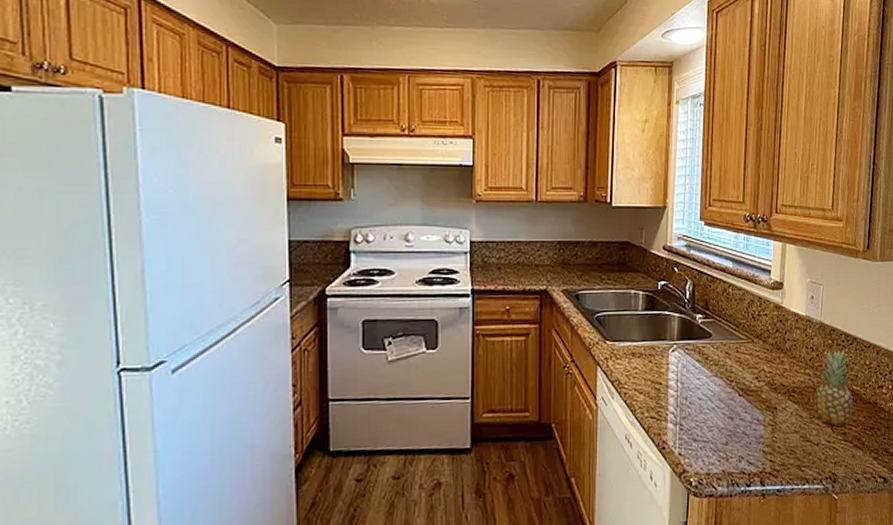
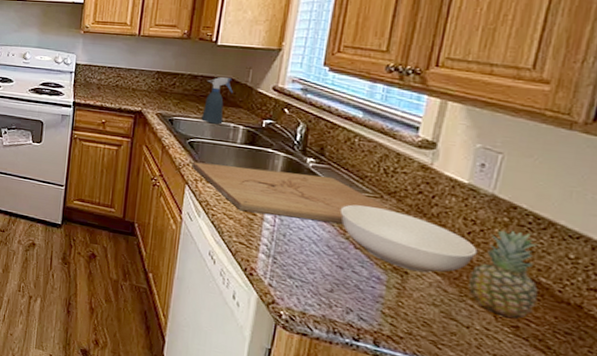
cutting board: none [601,330,763,383] -> present [191,161,396,224]
spray bottle: none [605,241,630,293] -> present [201,77,233,125]
bowl: none [725,351,817,406] -> present [339,204,478,273]

